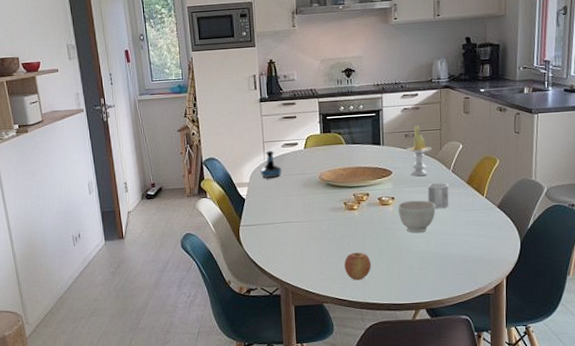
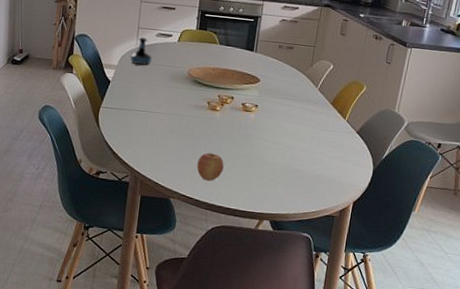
bowl: present [397,200,436,234] -> none [259,111,297,145]
candle: present [406,125,432,177] -> none [278,38,303,90]
mug: present [427,182,449,208] -> none [290,98,313,124]

